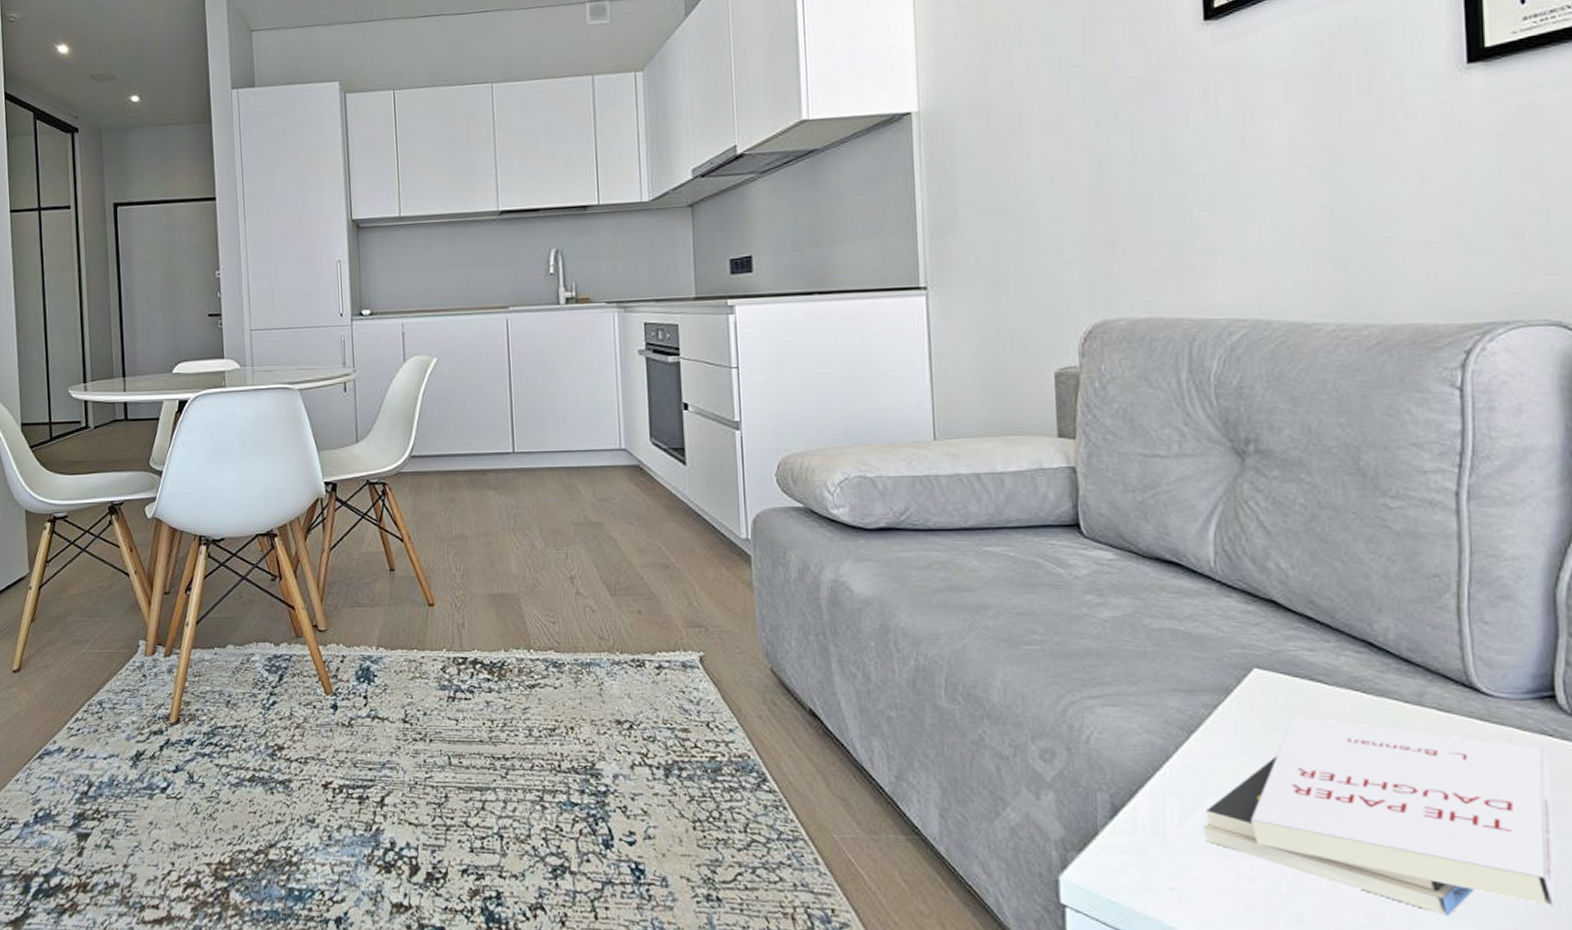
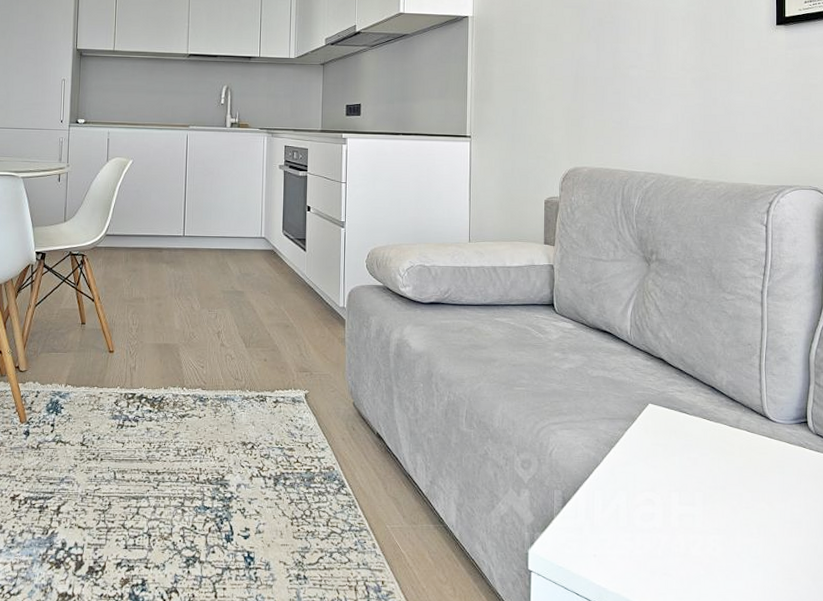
books: present [1203,716,1553,917] -> none [615,436,803,567]

